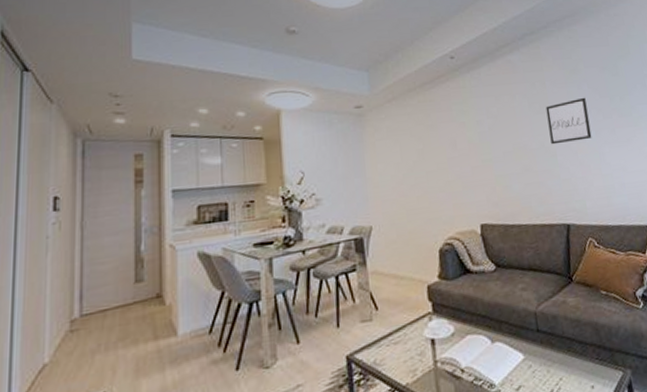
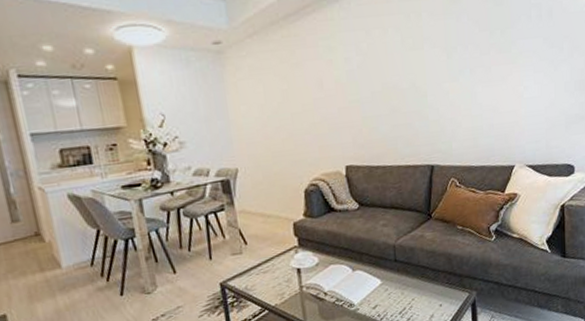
wall art: present [545,97,592,145] -> none [419,31,466,84]

